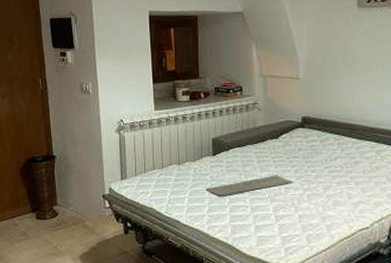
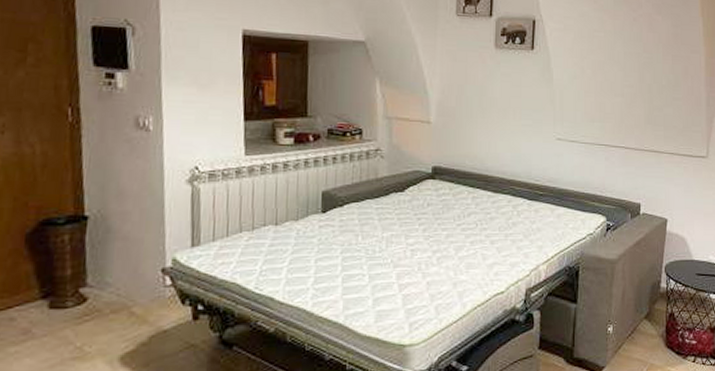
bath mat: present [206,175,293,196] -> none [311,235,421,263]

